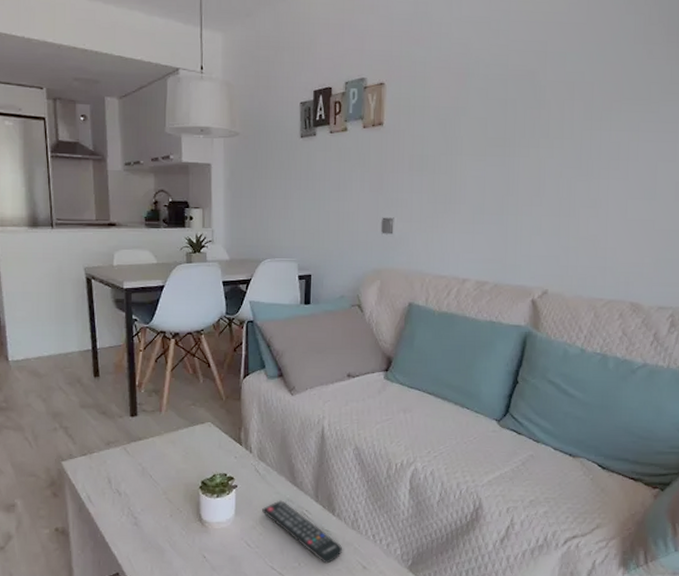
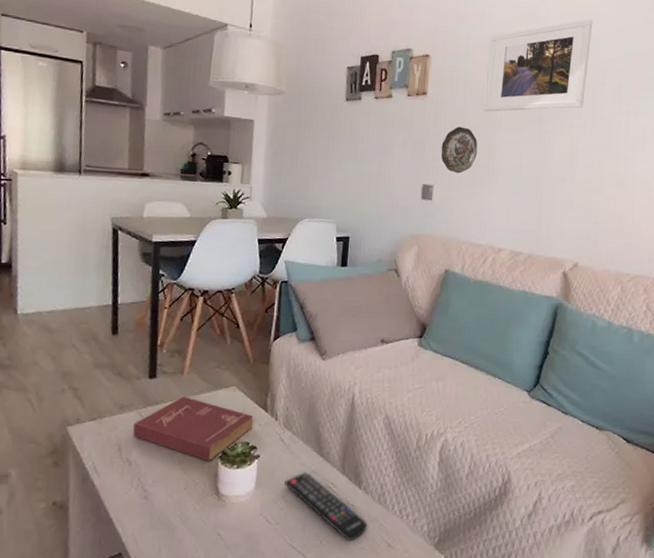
book: none [120,432,229,492] -> present [133,396,253,462]
decorative plate: none [400,156,439,205] -> present [441,126,478,174]
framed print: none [442,29,560,138] -> present [483,19,593,112]

